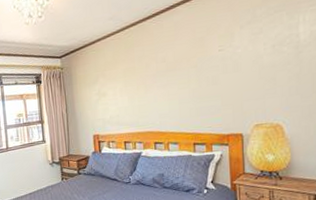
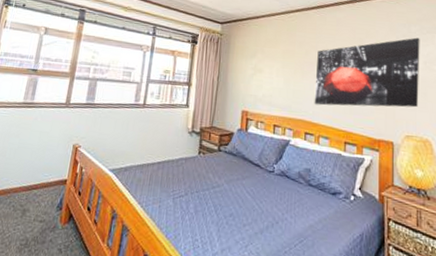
wall art: none [158,20,268,115] -> present [314,37,420,108]

